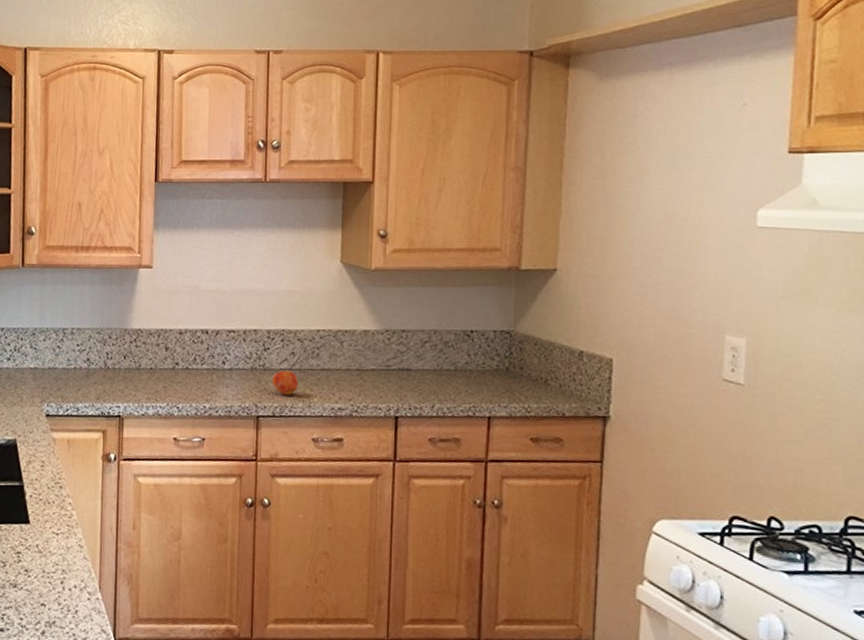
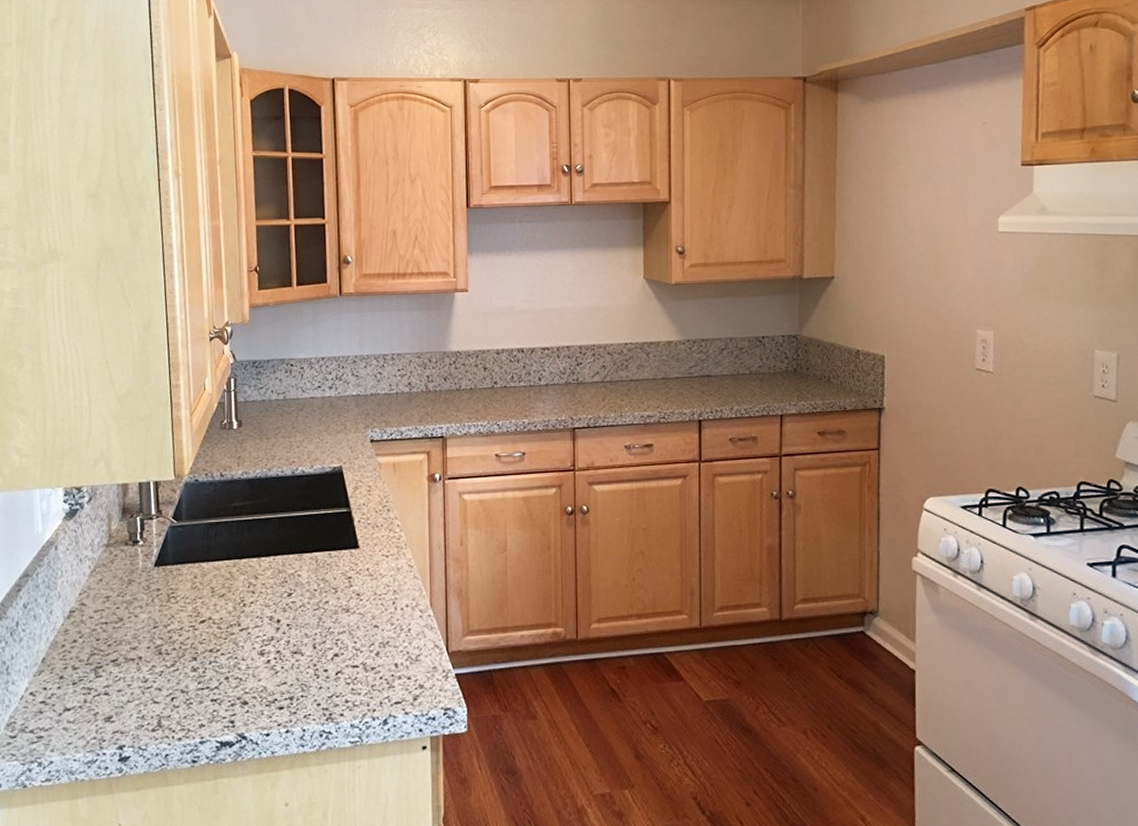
apple: present [271,369,298,396] -> none [585,382,609,407]

